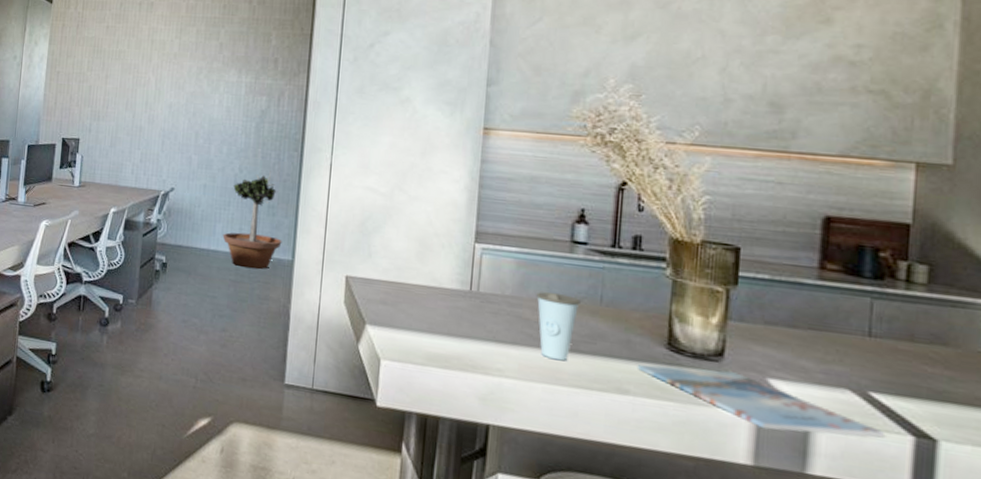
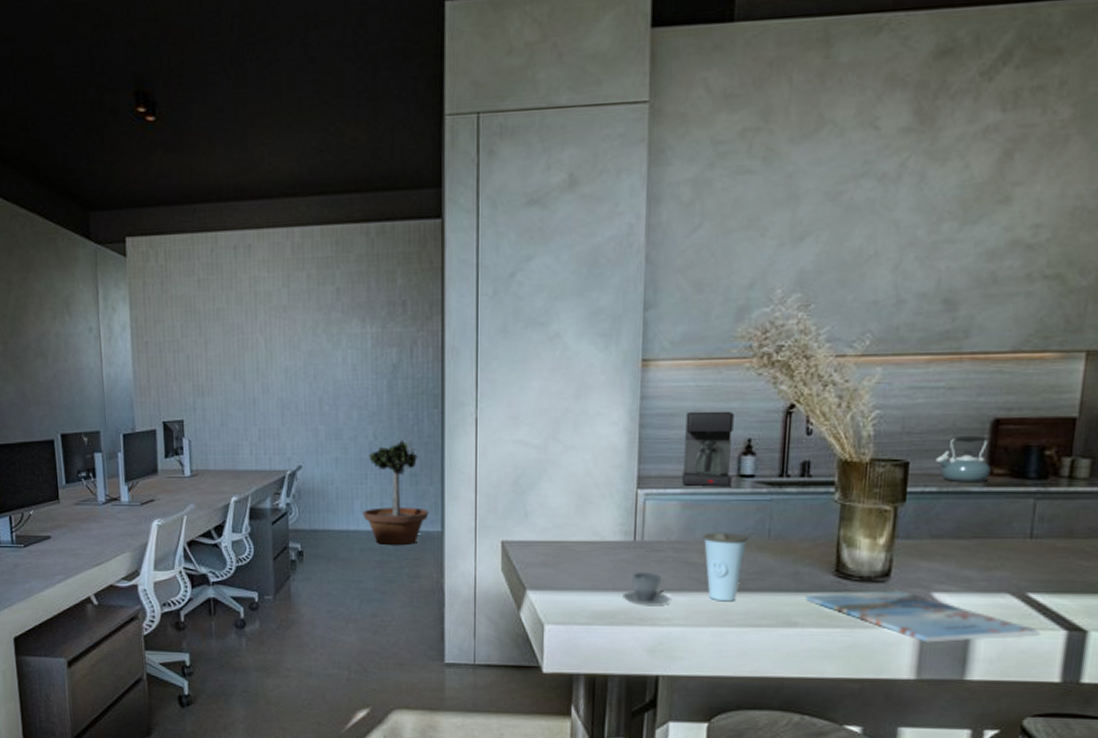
teacup: none [457,320,504,355] -> present [622,571,671,605]
coffee maker: none [517,178,569,251] -> present [681,411,734,487]
kettle: none [766,228,826,276] -> present [934,435,992,483]

